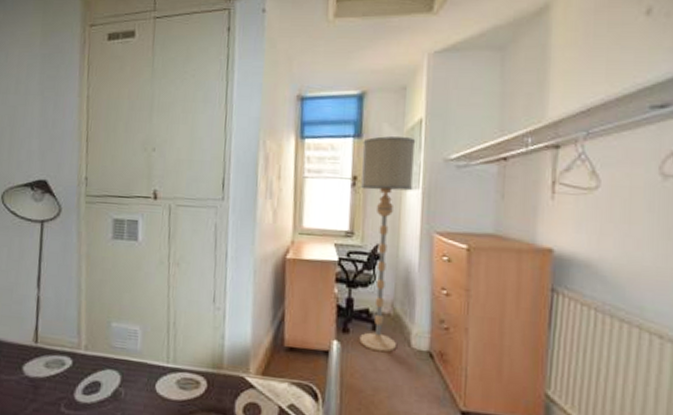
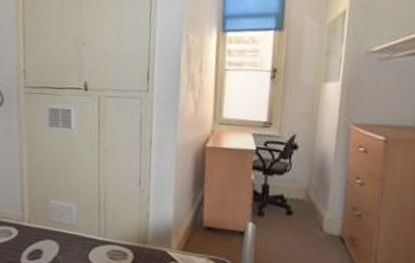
floor lamp: present [359,136,416,353] -> none [273,29,338,236]

